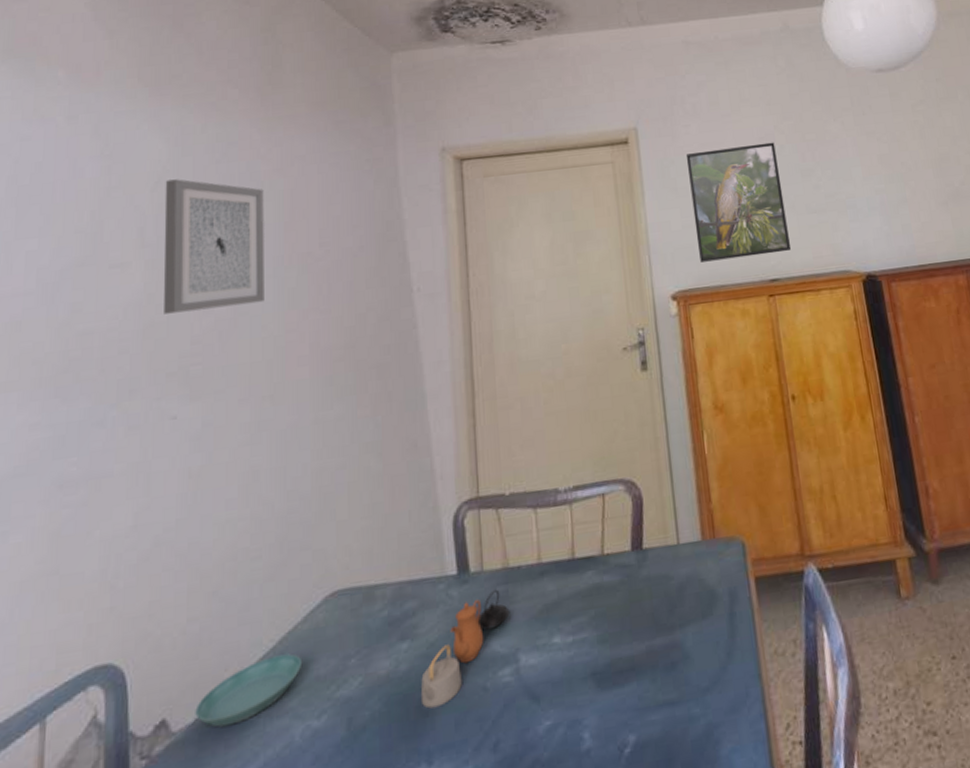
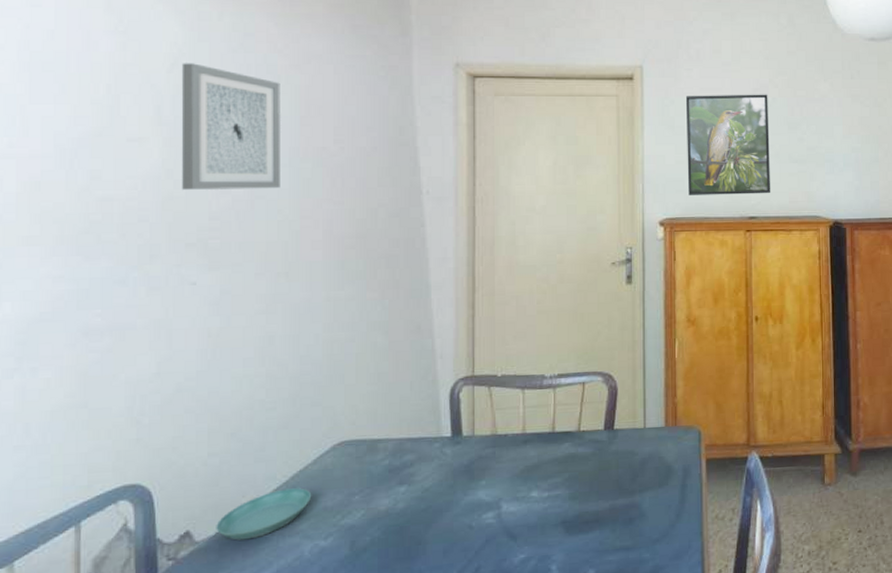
teapot: present [420,589,510,709] -> none [414,451,496,539]

